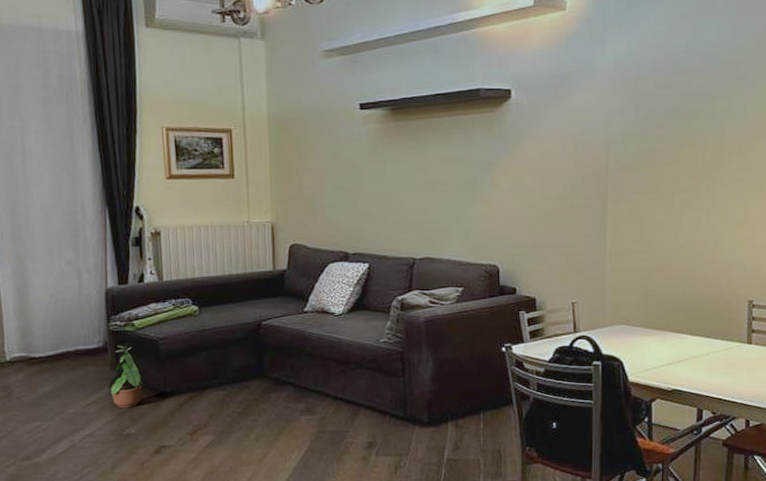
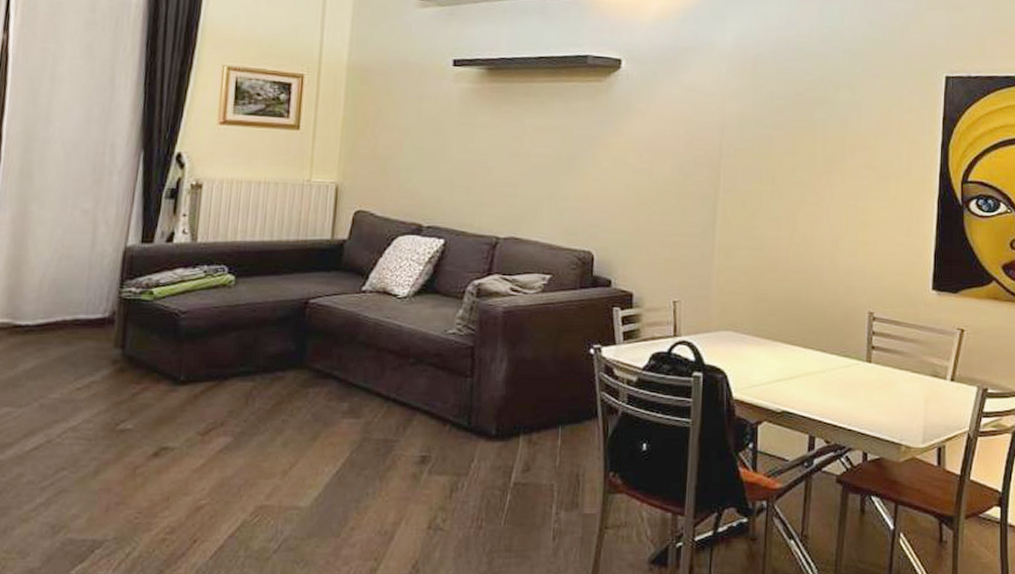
potted plant: present [109,343,145,409] -> none [108,314,154,397]

